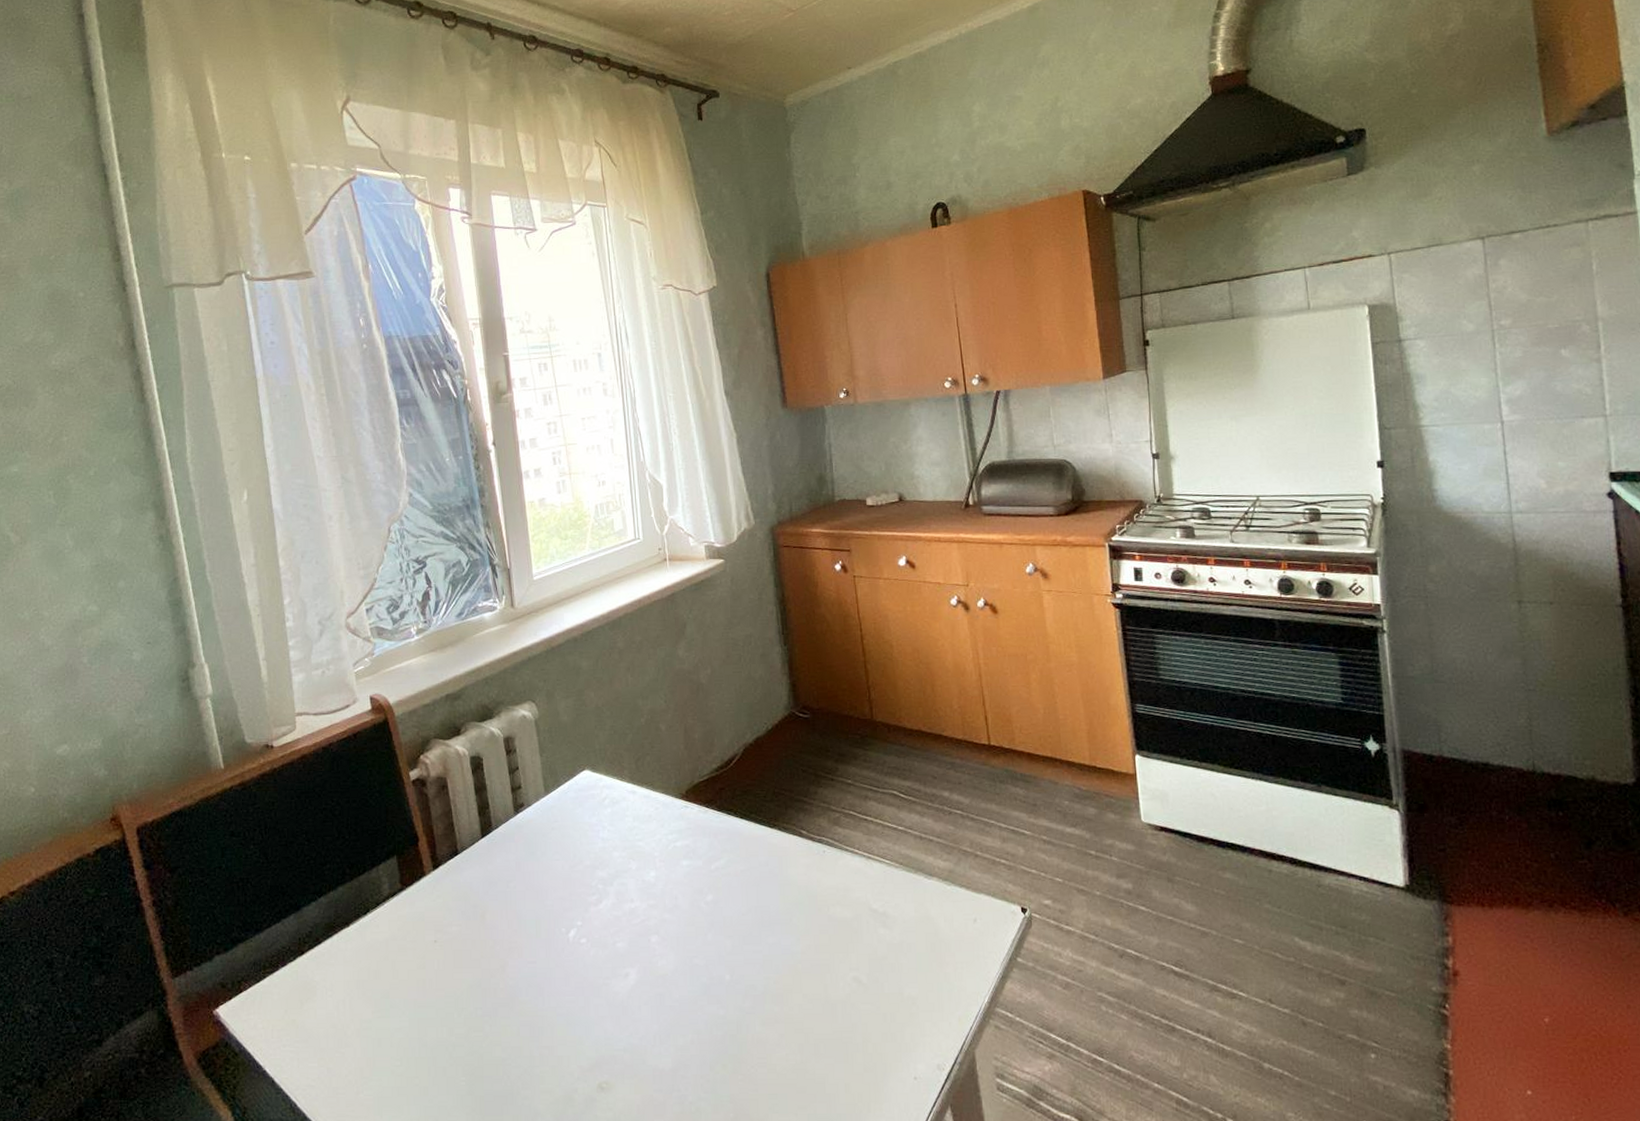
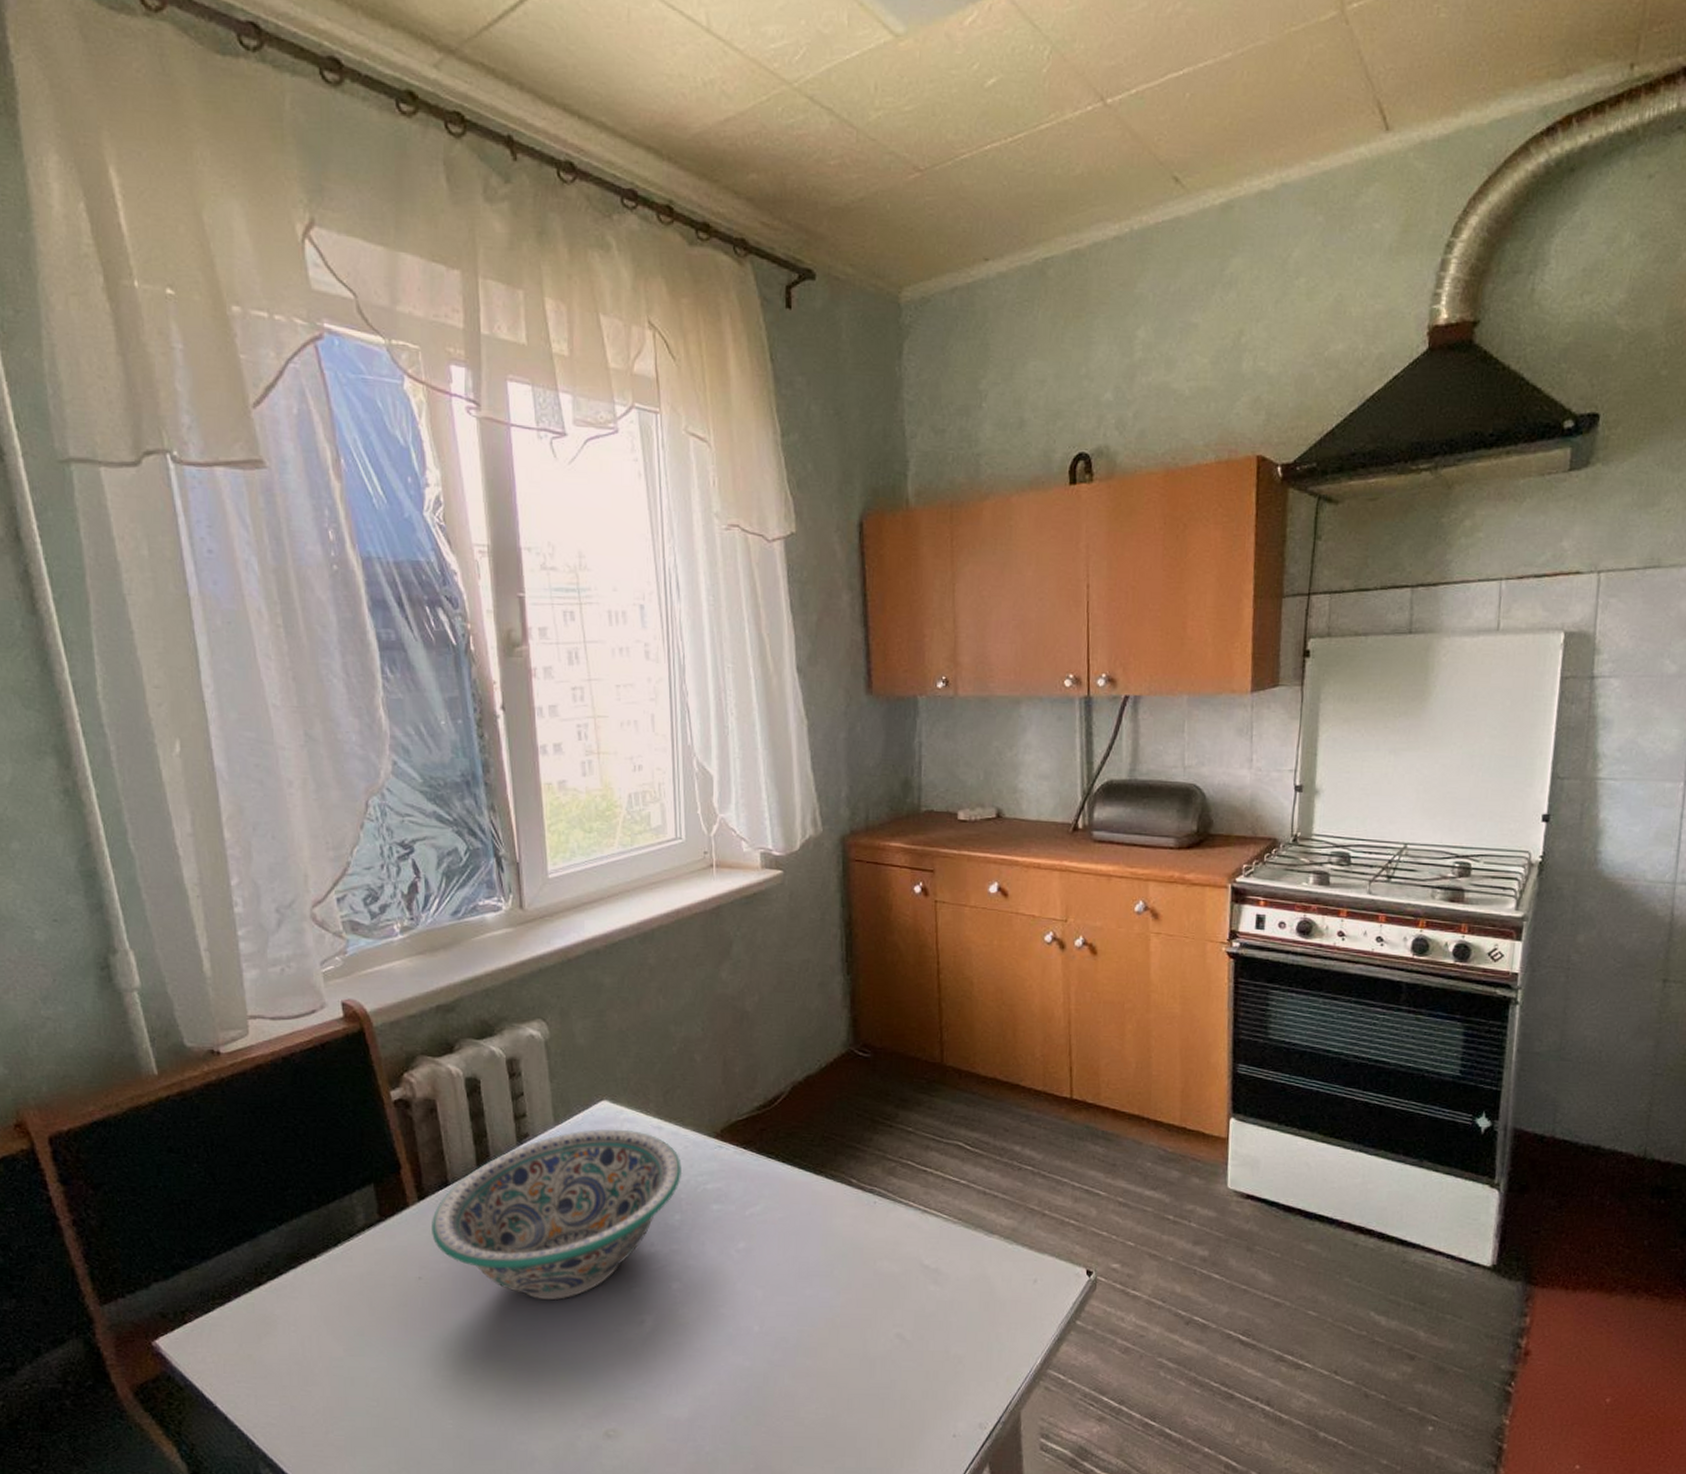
decorative bowl: none [445,795,655,958] -> present [432,1128,683,1301]

